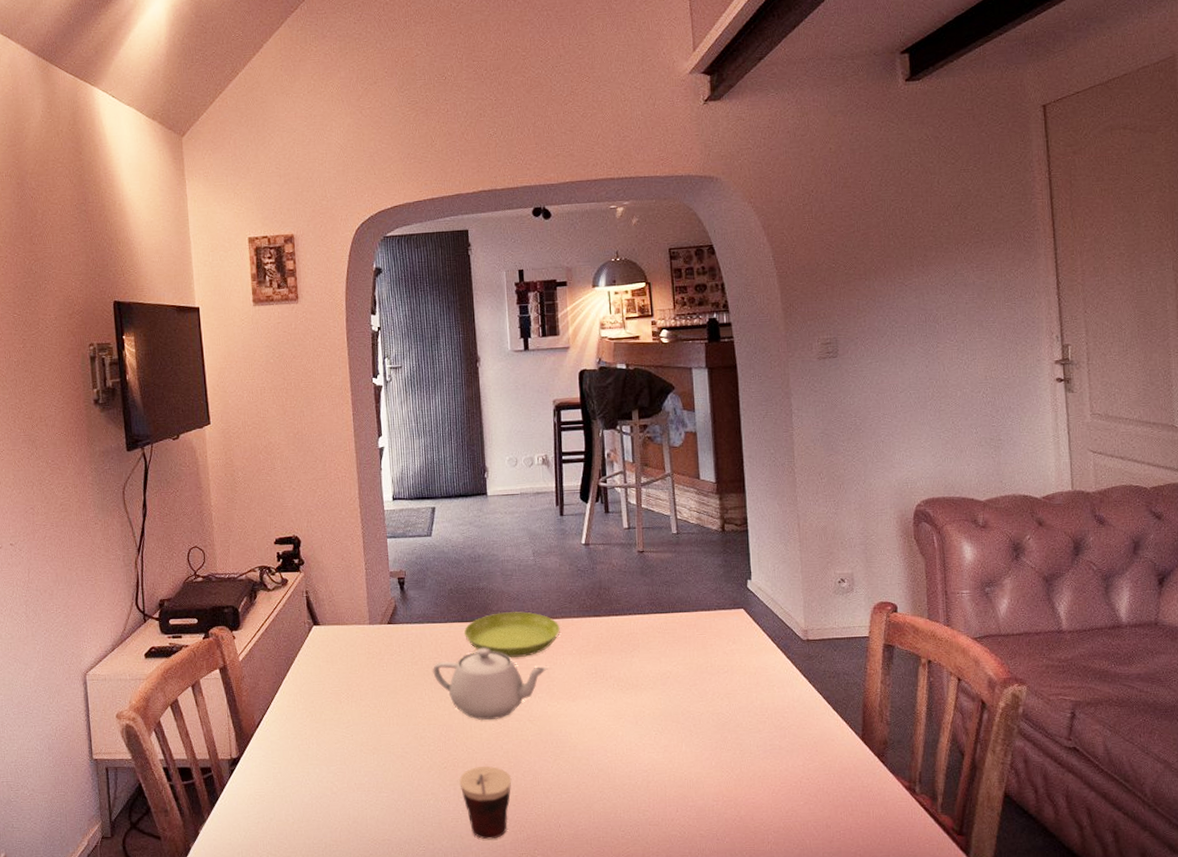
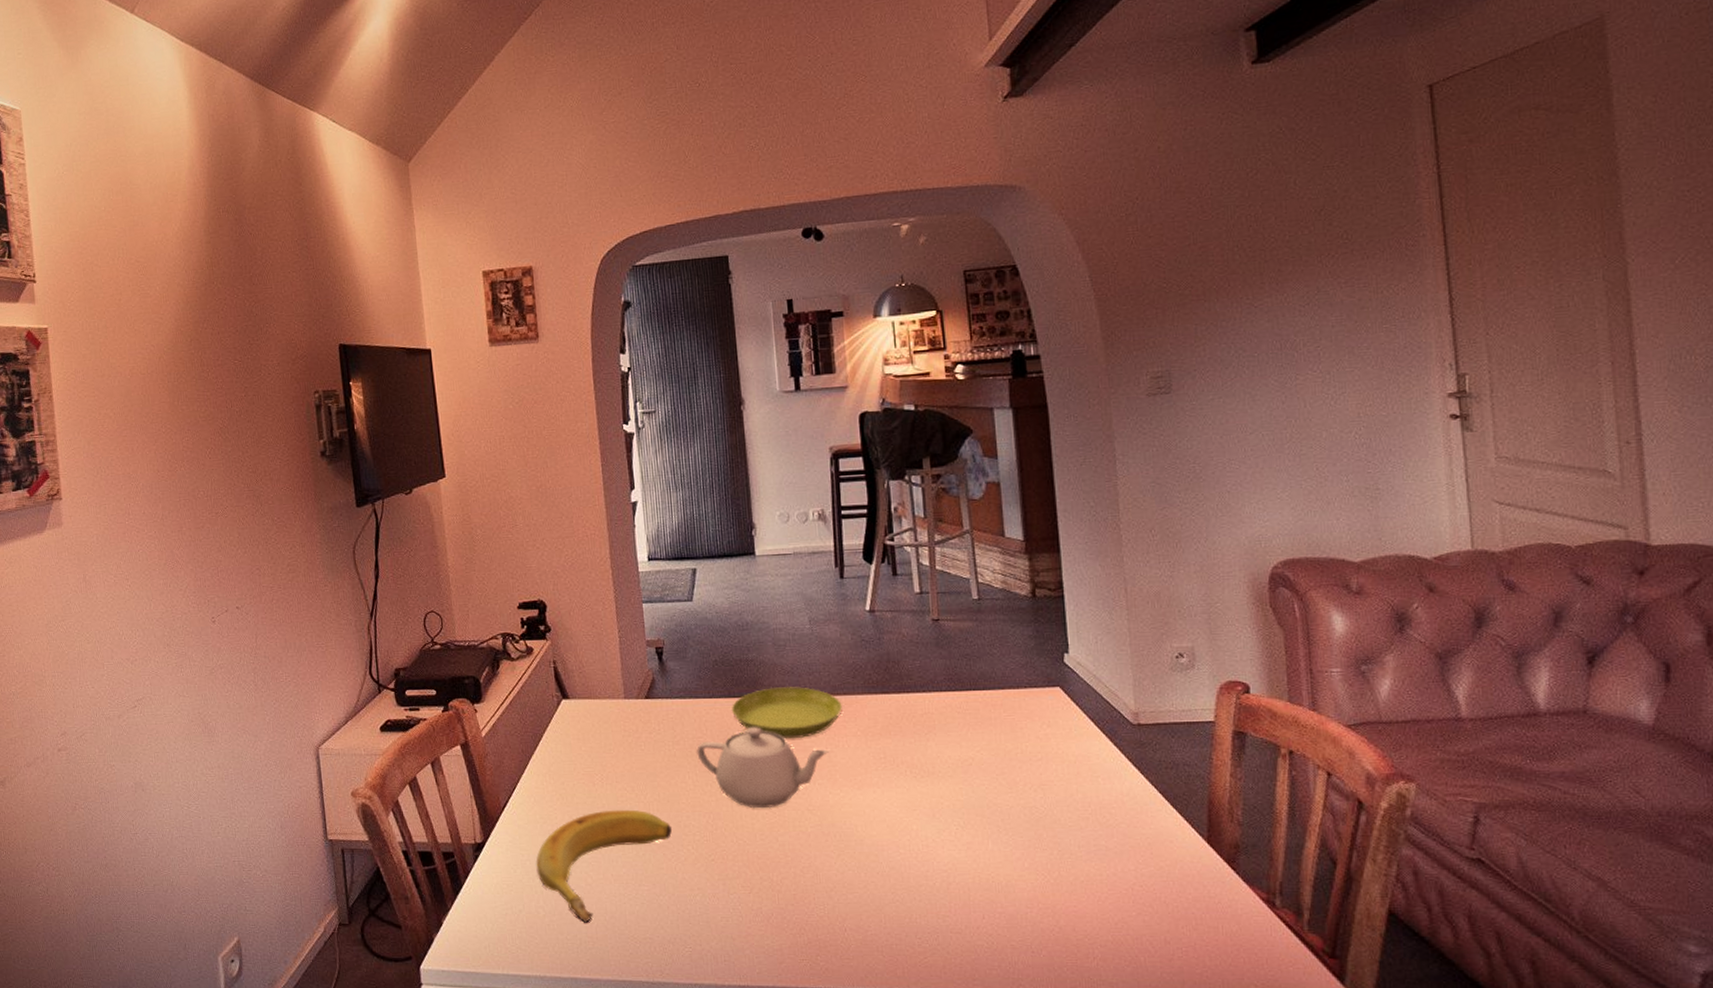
banana: none [286,724,410,828] -> present [536,809,673,923]
cup: present [459,765,512,840] -> none [729,859,789,942]

